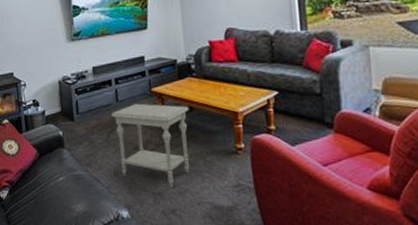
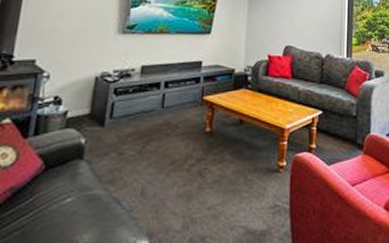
side table: present [111,103,190,188] -> none [150,111,239,211]

